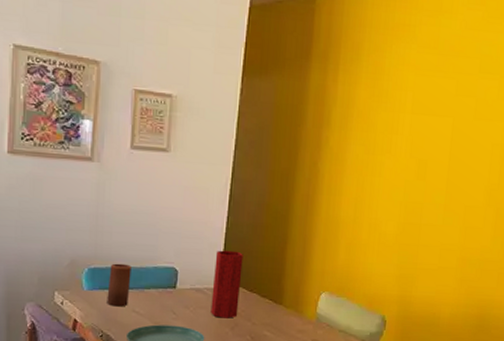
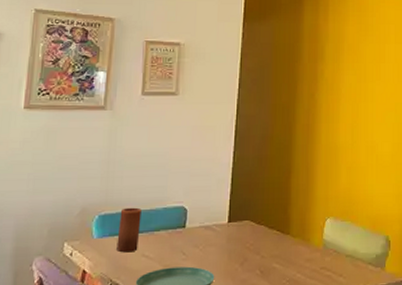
vase: present [211,250,243,318] -> none [220,184,250,254]

